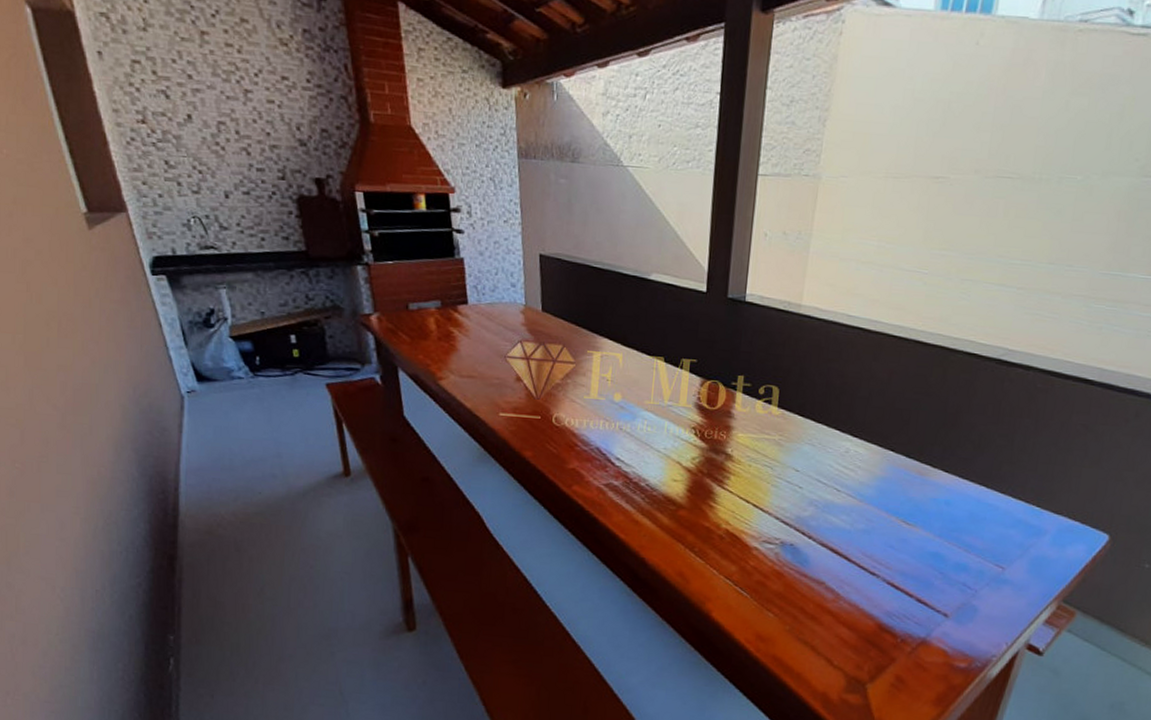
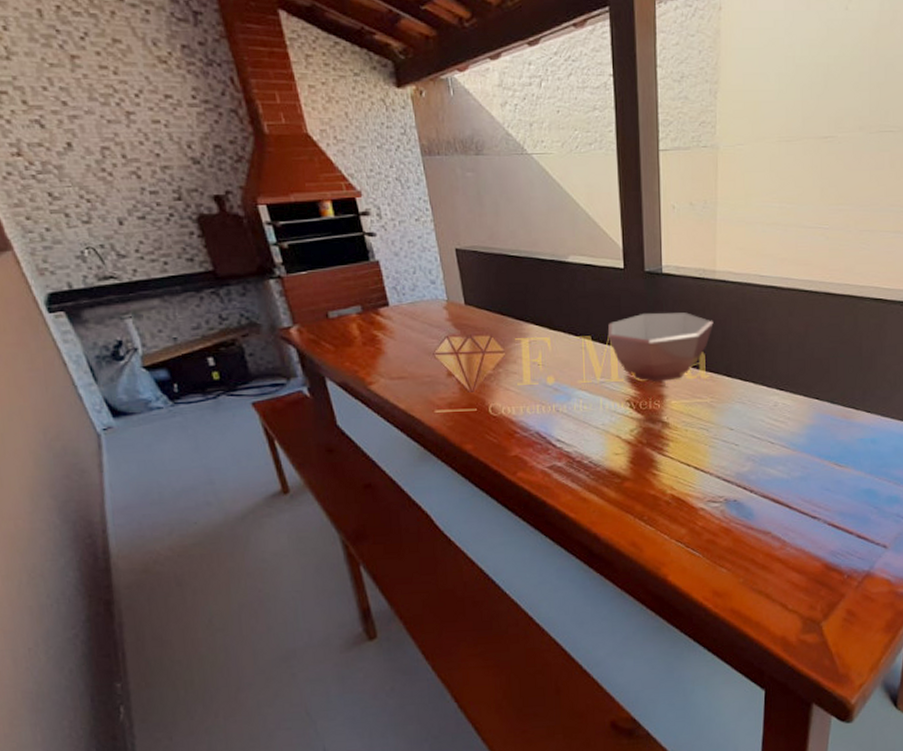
bowl: none [681,340,793,413] -> present [607,312,714,383]

